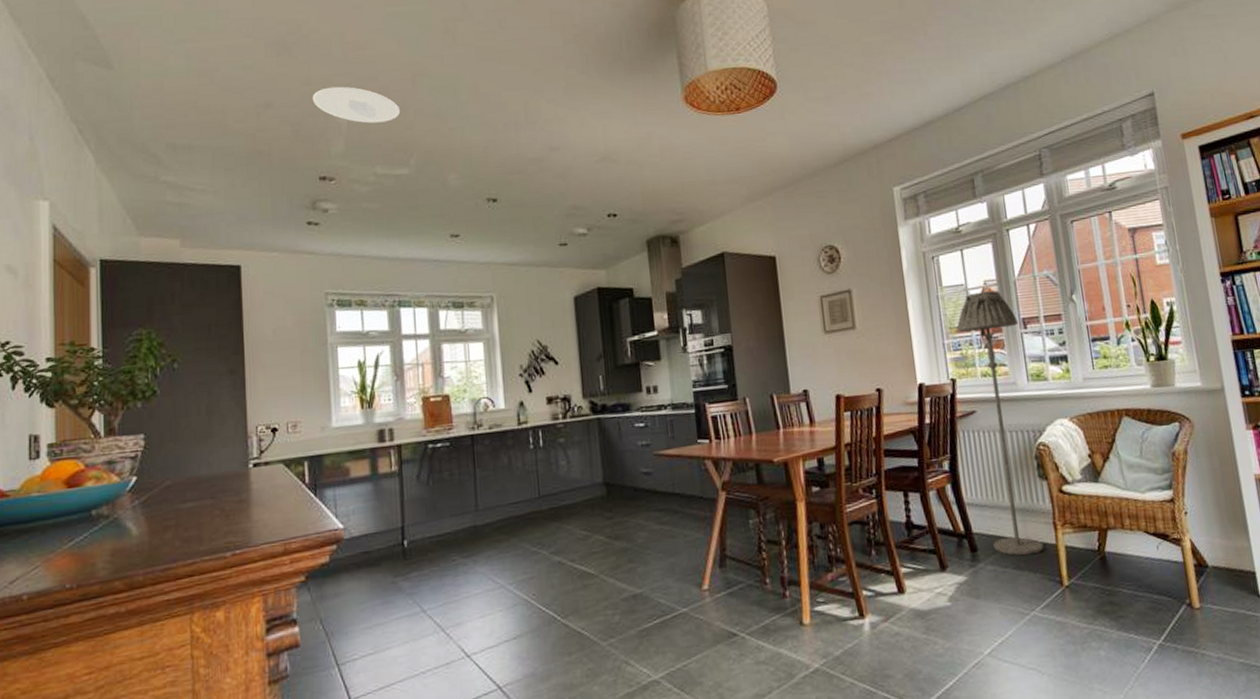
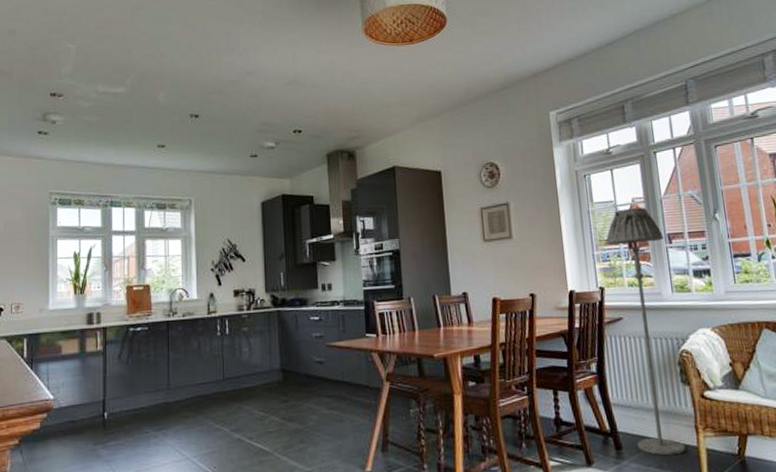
recessed light: present [312,86,401,124] -> none [48,17,121,49]

